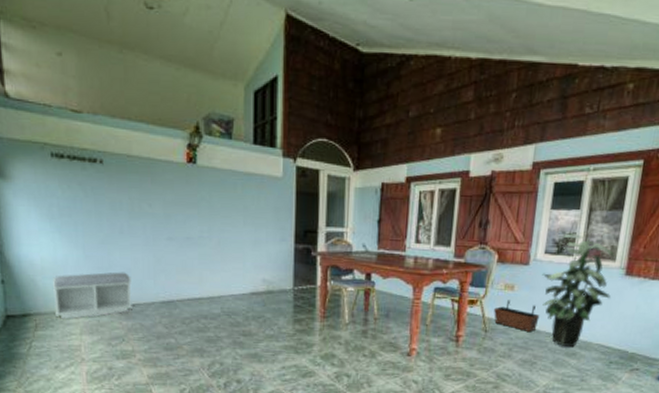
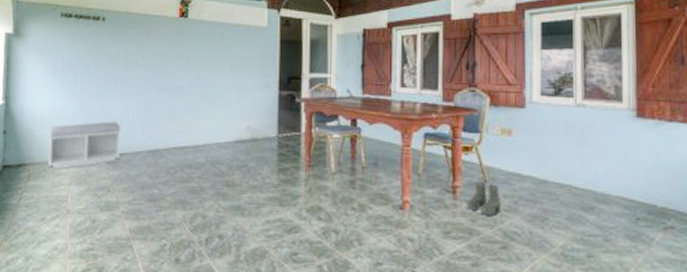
boots: none [467,331,498,361] -> present [466,181,502,216]
planter: present [494,300,540,332] -> none [492,146,545,182]
indoor plant: present [542,234,614,348] -> none [541,74,624,201]

